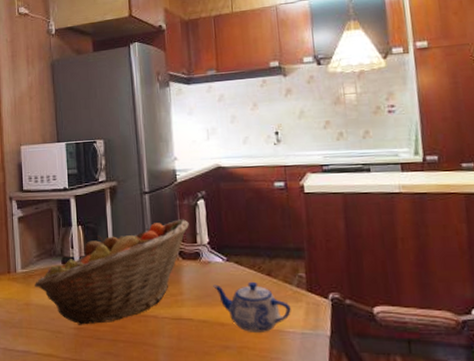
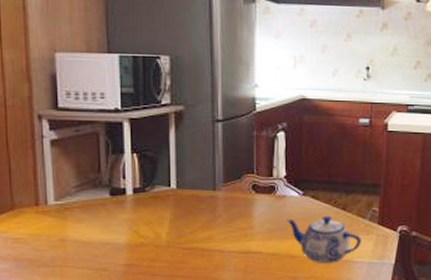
fruit basket: present [35,219,189,325] -> none [73,151,266,262]

